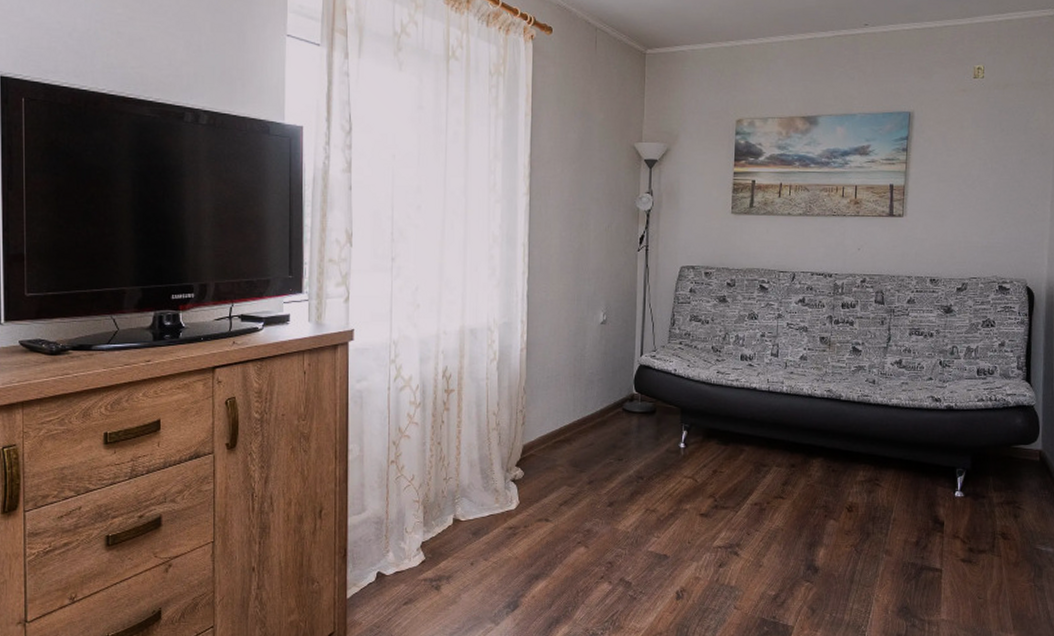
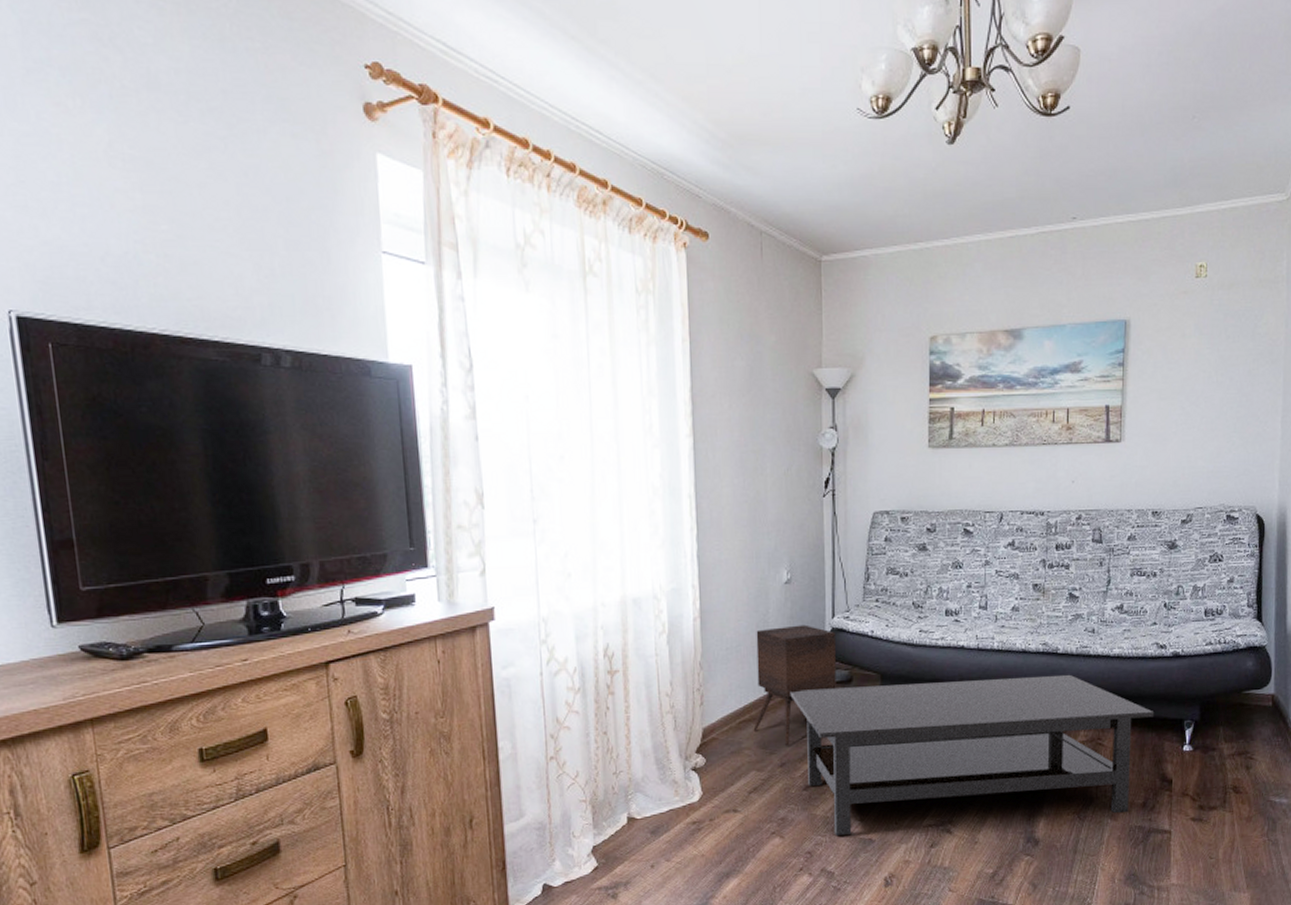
side table: none [567,360,643,466] -> present [753,624,836,747]
coffee table: none [600,417,929,549] -> present [790,674,1155,835]

